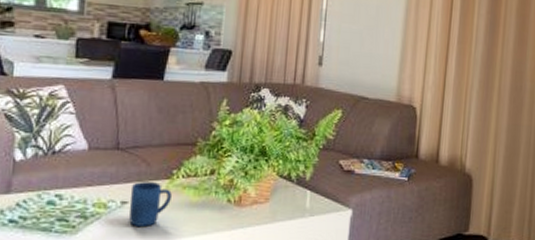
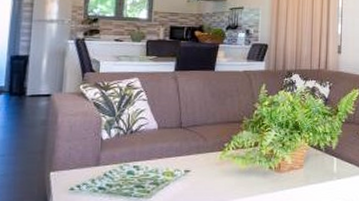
mug: present [128,182,172,226] -> none [191,154,224,190]

